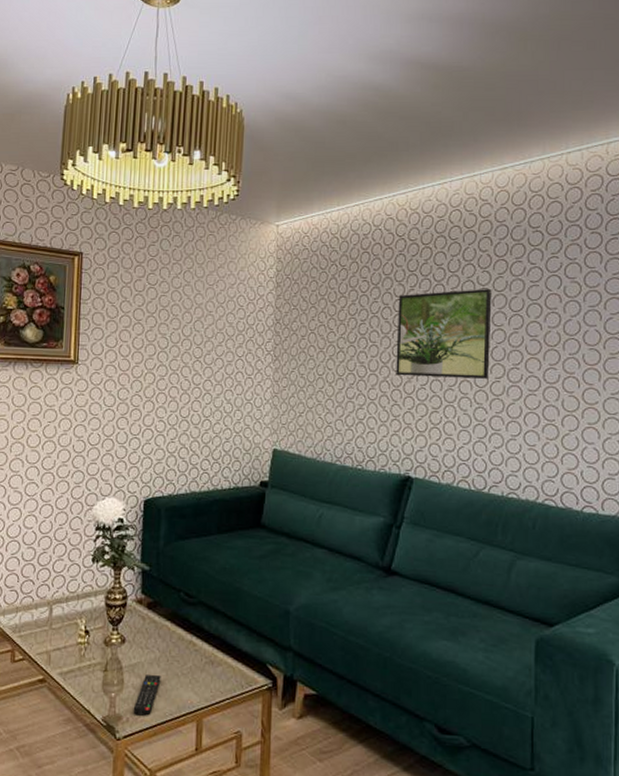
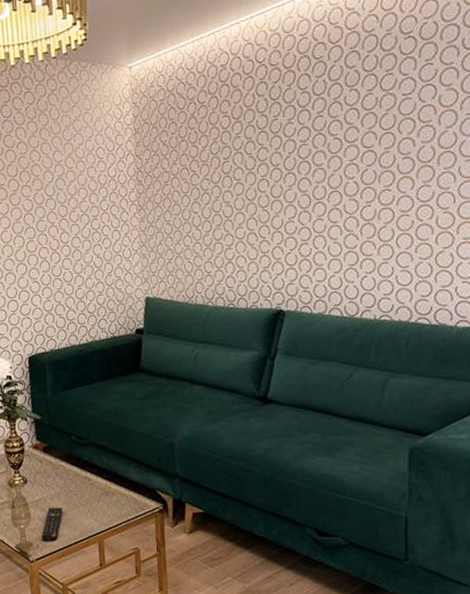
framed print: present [396,288,492,379] -> none [261,107,361,212]

